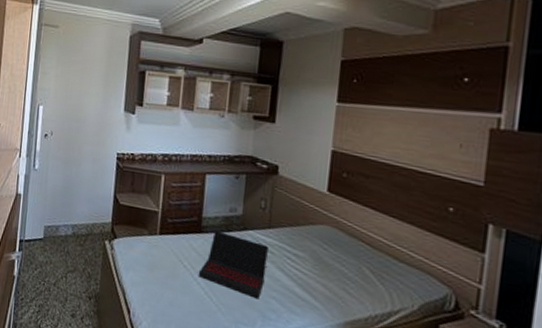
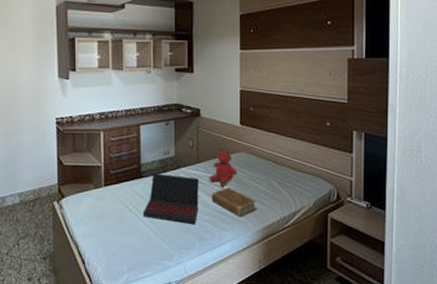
teddy bear: none [281,214,319,262] -> present [209,147,238,186]
book: none [281,263,340,303] -> present [211,187,257,218]

